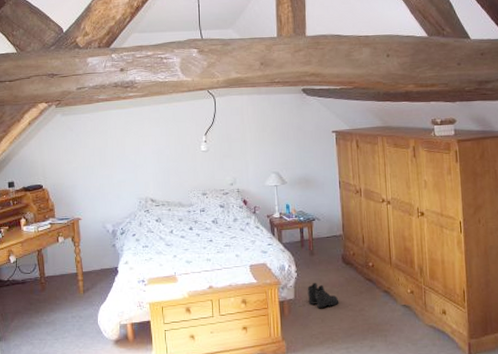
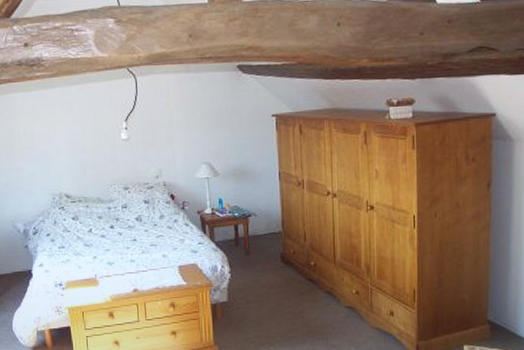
boots: present [307,283,339,308] -> none [242,284,277,311]

